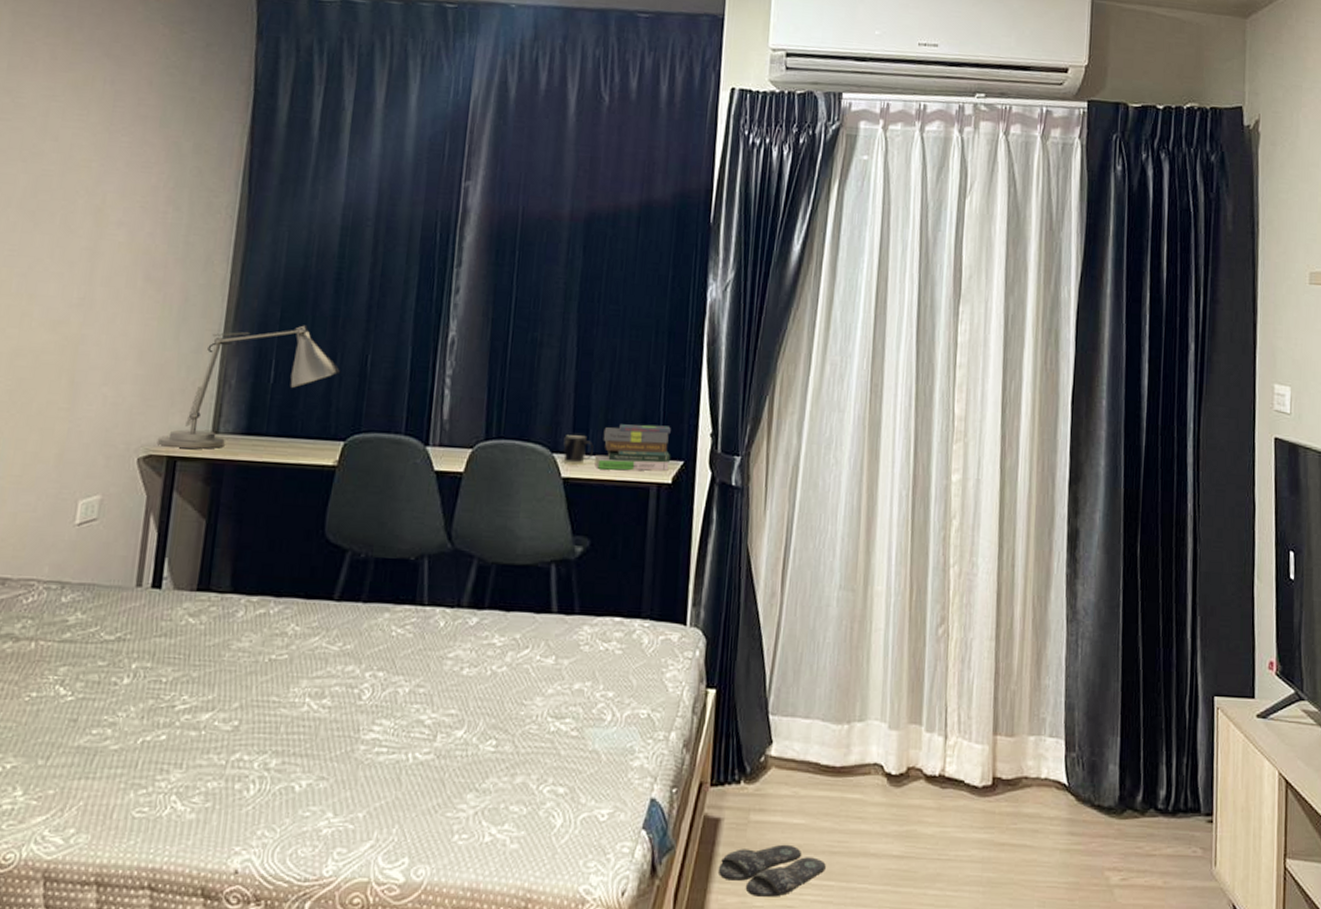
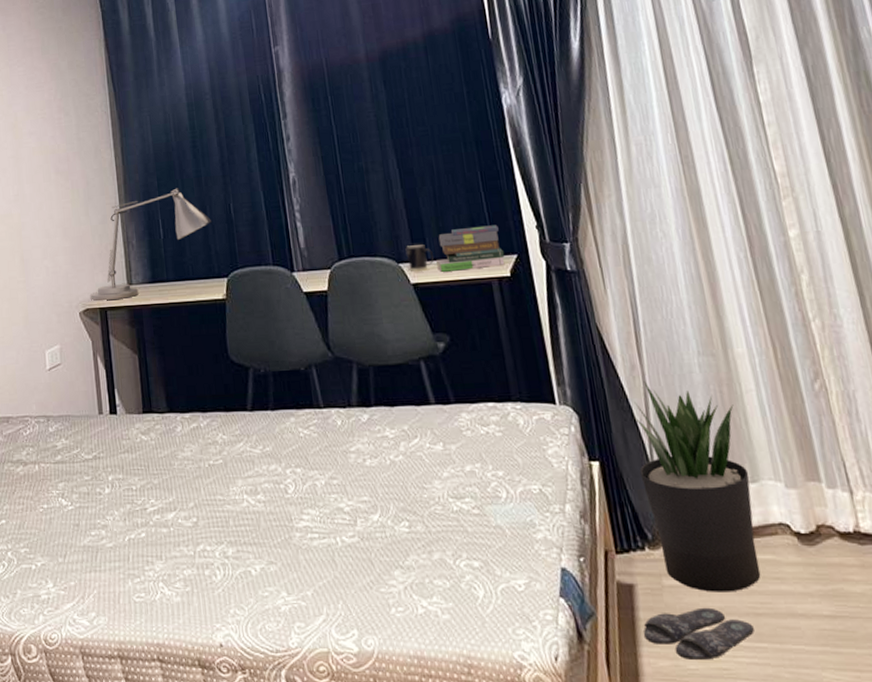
planter: none [754,610,860,830] -> present [634,381,761,592]

